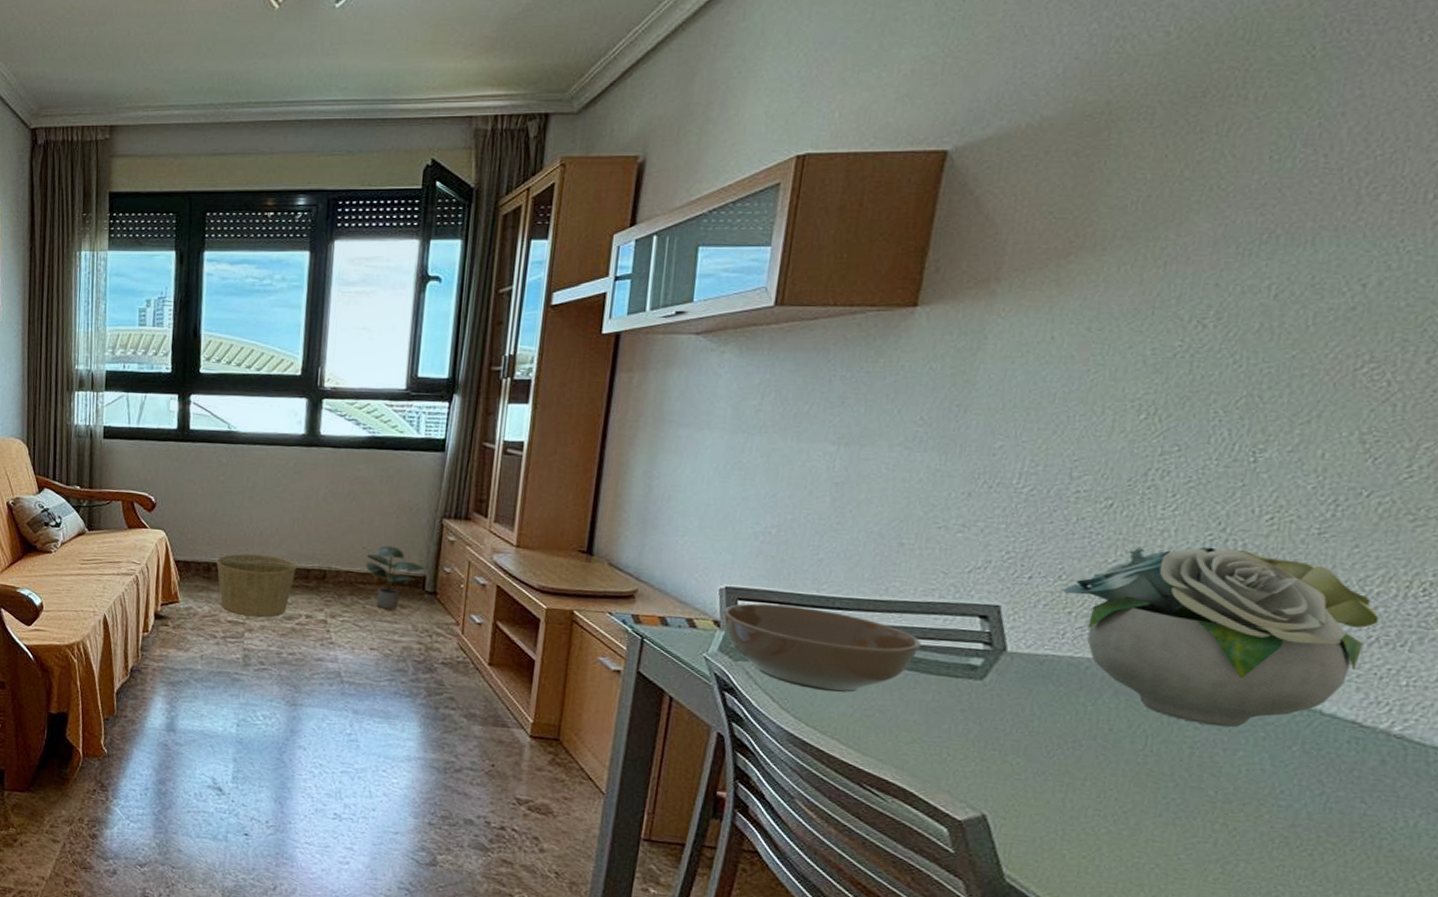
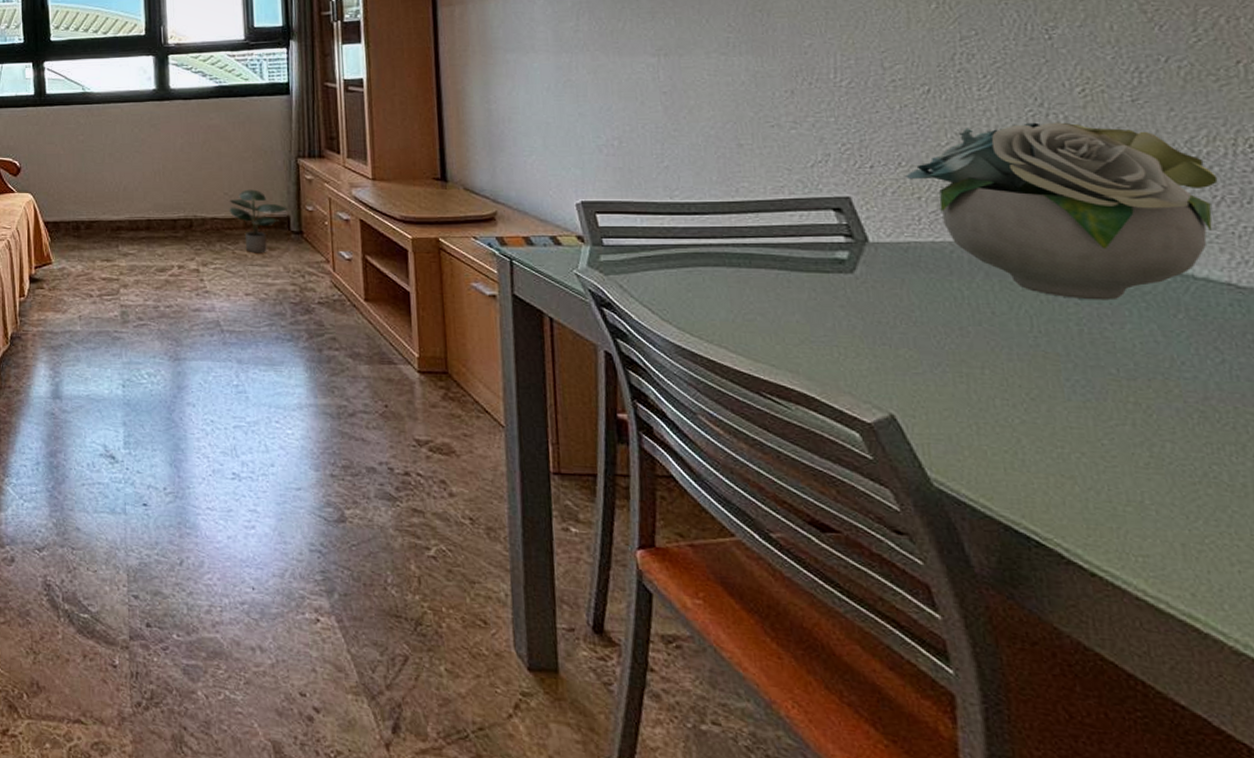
basket: present [216,553,297,618] -> none [85,210,163,272]
bowl: present [723,603,921,693] -> none [583,215,784,299]

